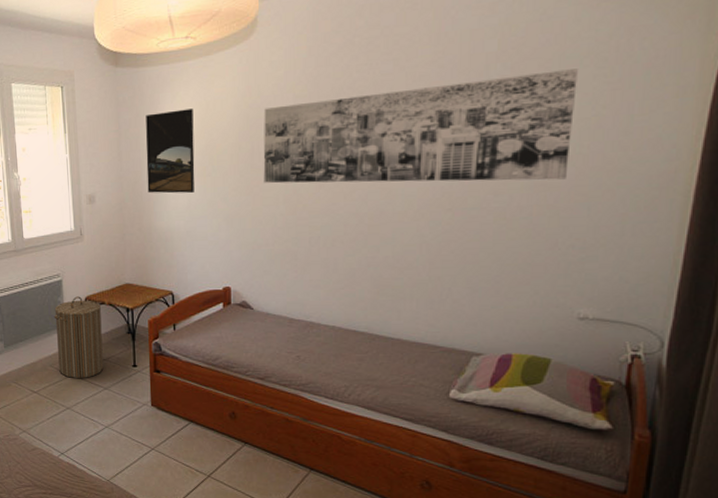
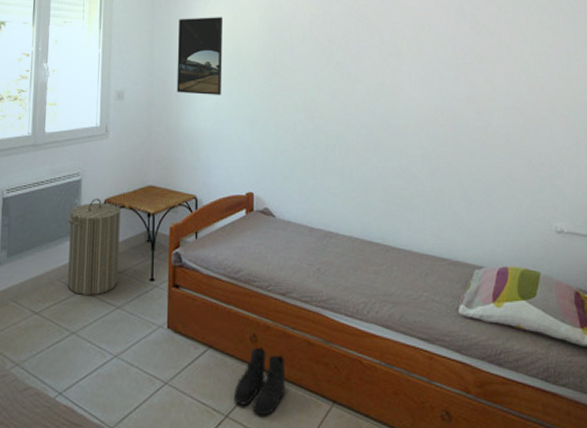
boots: none [214,423,264,478] -> present [233,347,286,416]
wall art: present [263,69,578,184] -> none [284,14,531,104]

